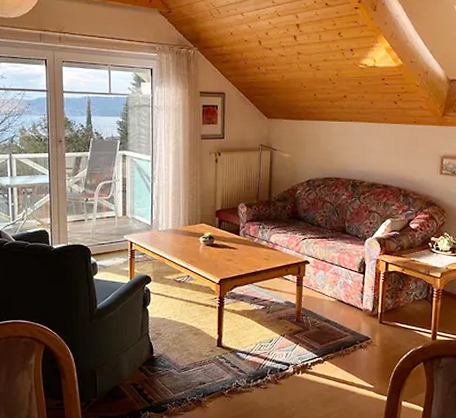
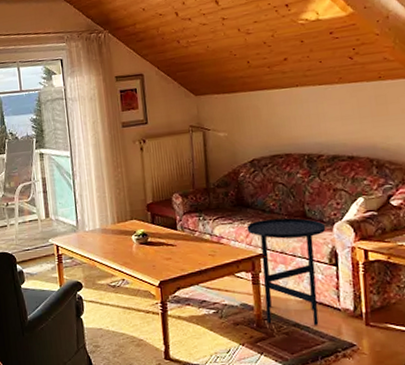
side table: none [297,232,360,321] -> present [246,218,326,325]

